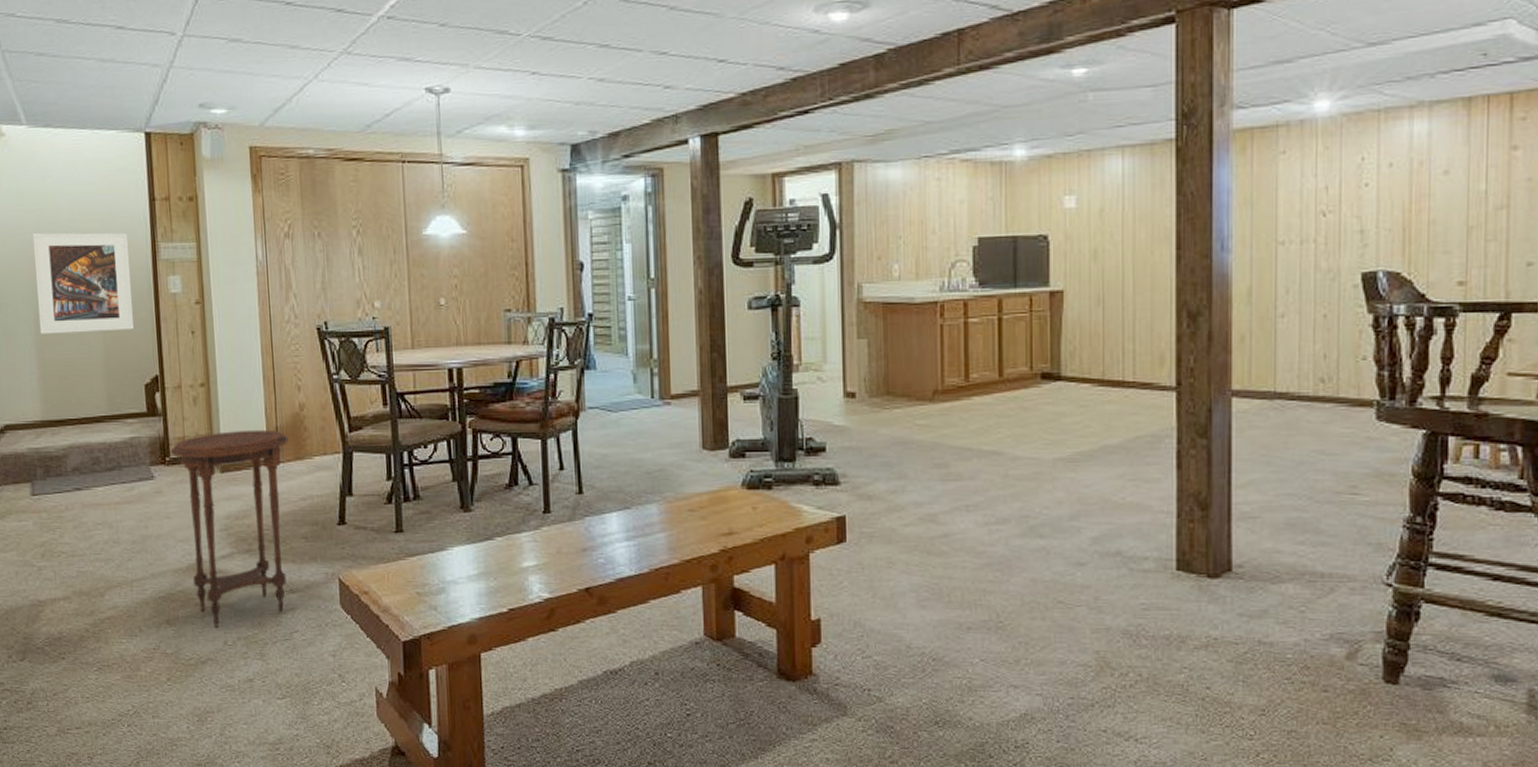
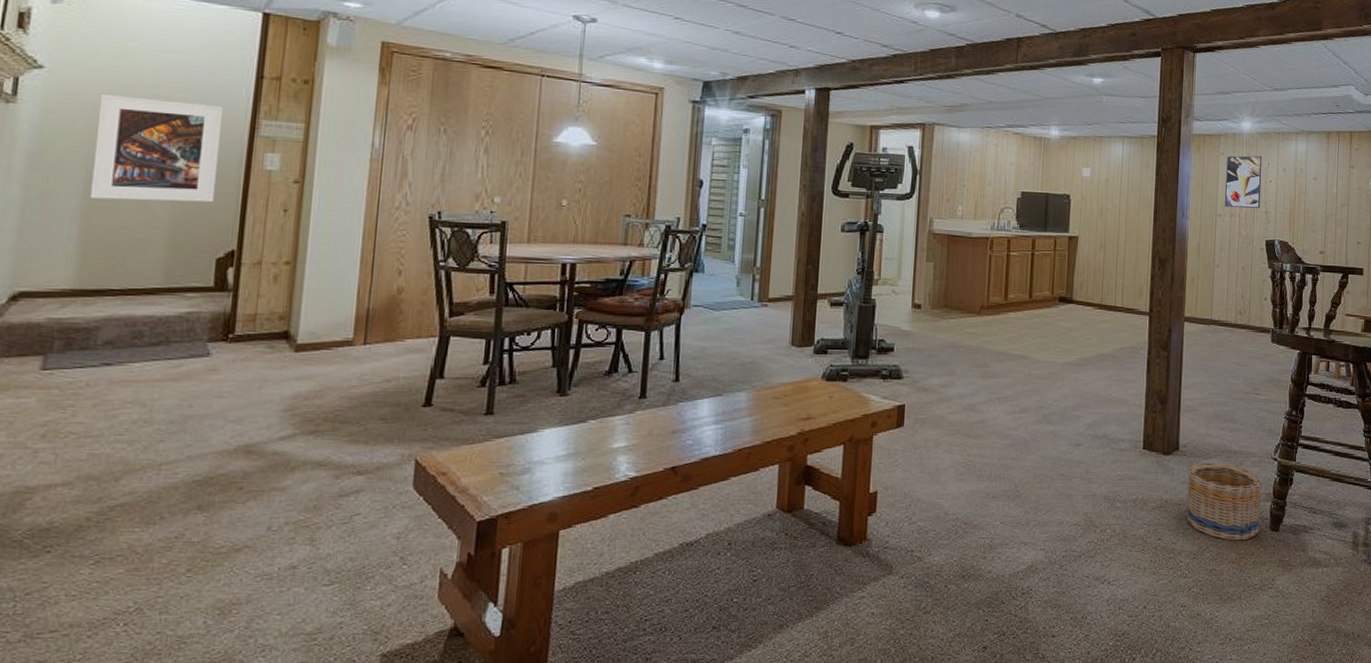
side table: present [170,429,288,628] -> none [235,310,380,512]
basket: none [1247,588,1367,695] -> present [1187,462,1262,541]
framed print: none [1290,147,1352,231] -> present [1225,155,1263,208]

